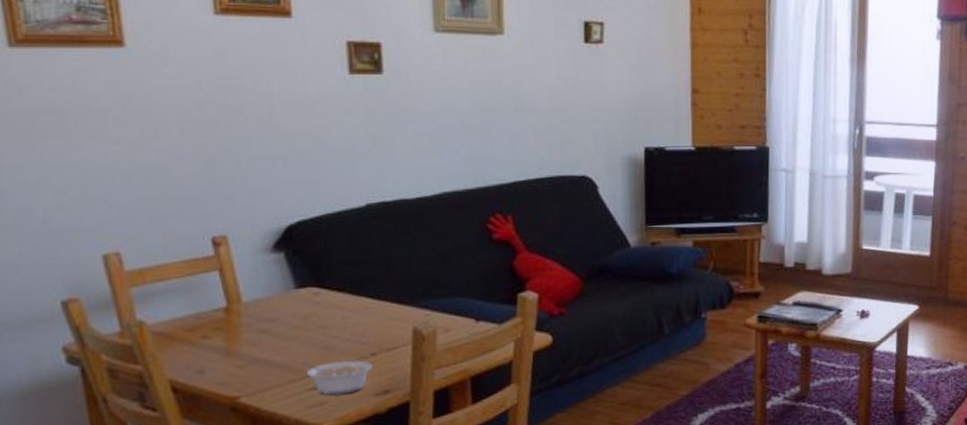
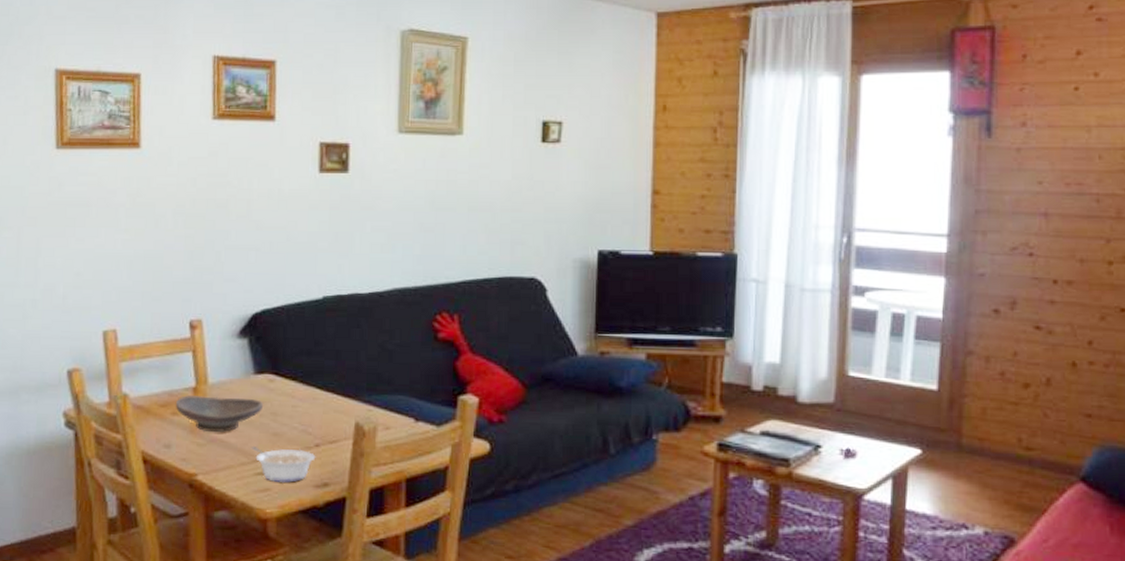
decorative bowl: none [204,314,310,353] -> present [175,395,264,433]

